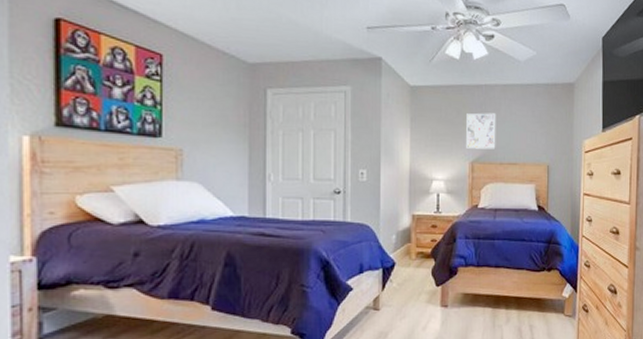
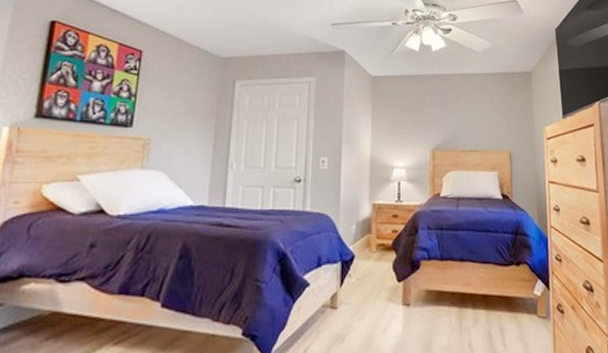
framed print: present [466,113,496,149] -> none [427,101,457,137]

